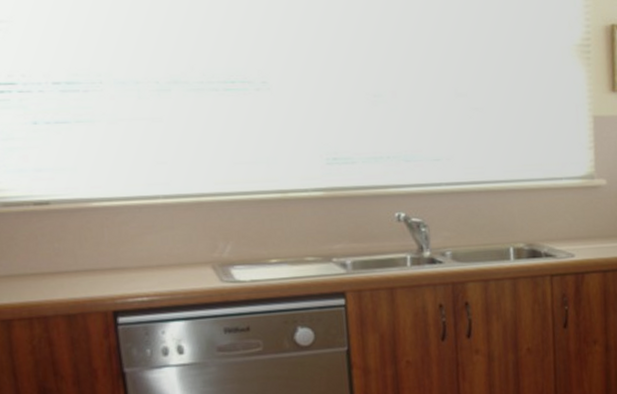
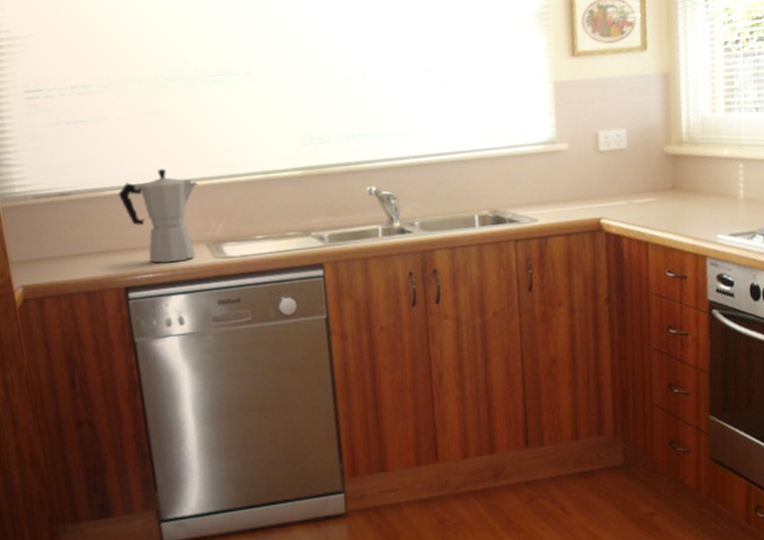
moka pot: none [108,180,204,286] -> present [119,168,198,264]

